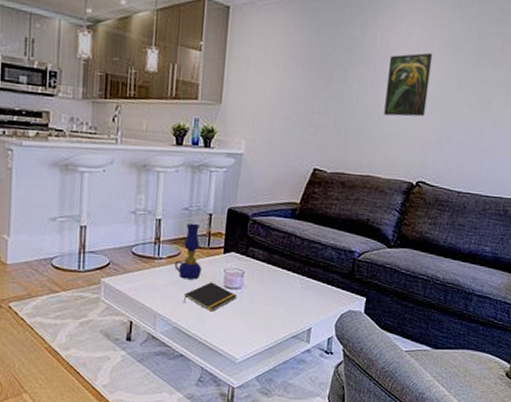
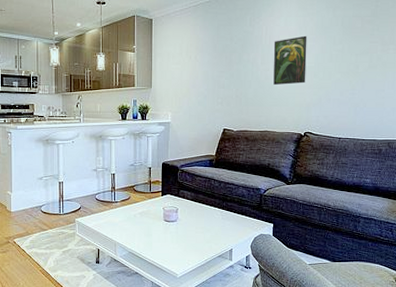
oil lamp: present [175,223,202,280] -> none [127,175,146,216]
notepad: present [184,282,237,312] -> none [135,217,174,240]

